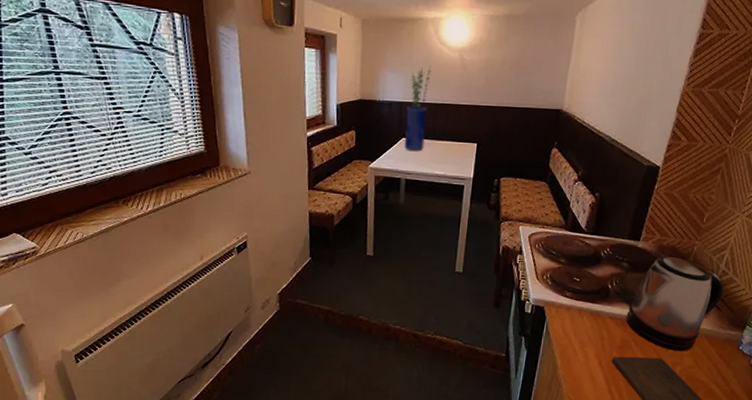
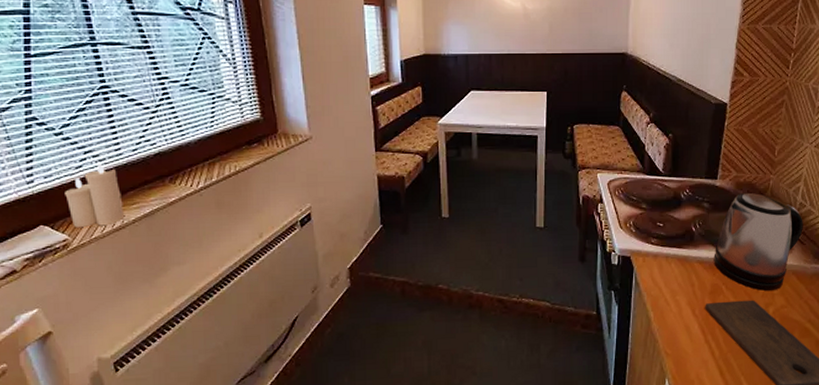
candle: none [33,182,84,239] -> present [65,163,125,228]
vase: present [405,65,432,152] -> none [472,16,495,104]

